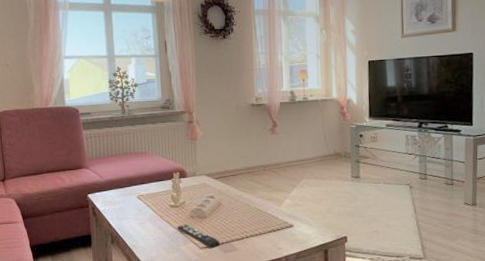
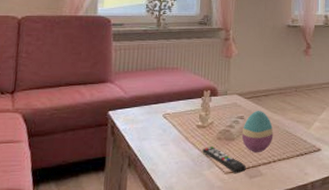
decorative egg: none [213,189,245,229] -> present [241,110,274,152]

